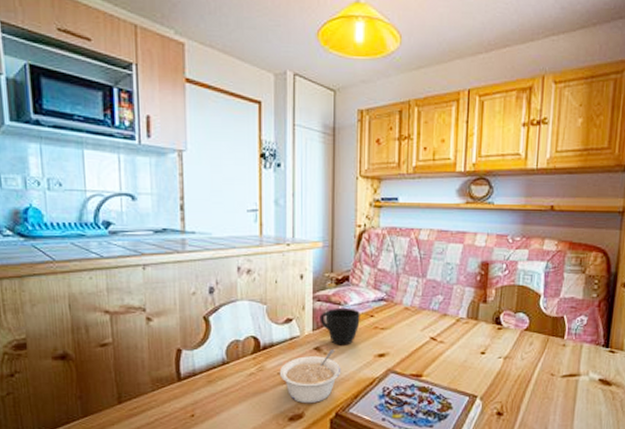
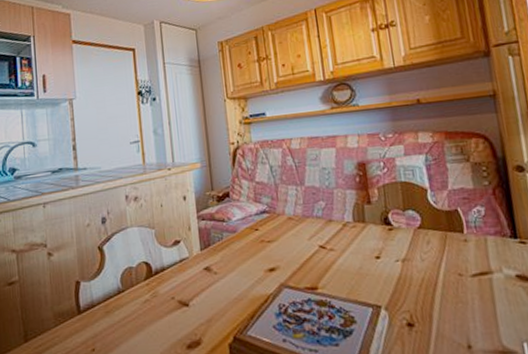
legume: present [279,349,341,404] -> none [172,268,234,329]
cup: present [320,309,360,345] -> none [206,224,246,263]

